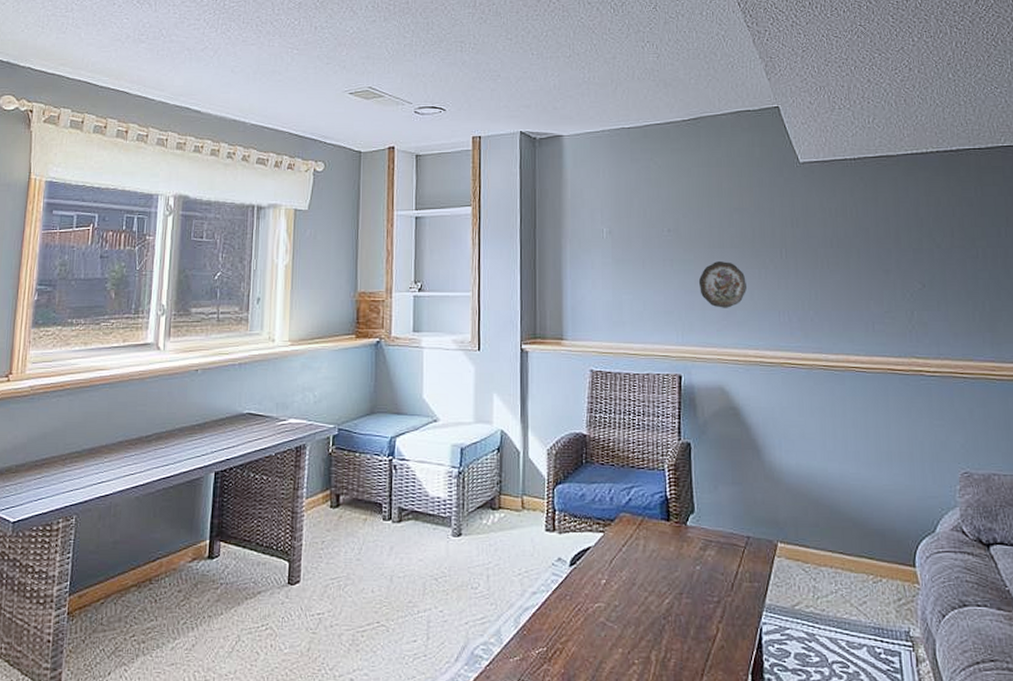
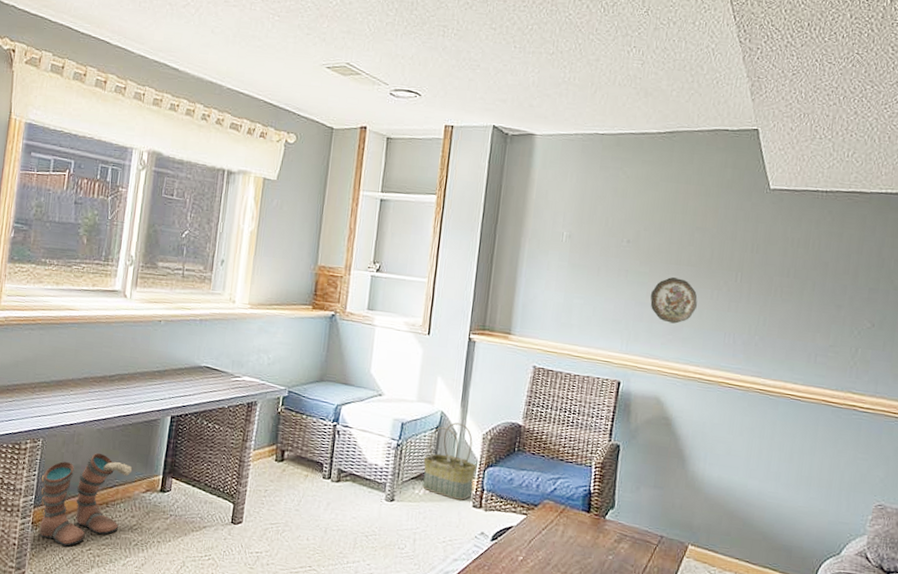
boots: none [76,523,178,636] -> present [39,452,134,547]
basket: none [489,441,545,525] -> present [422,422,477,500]

